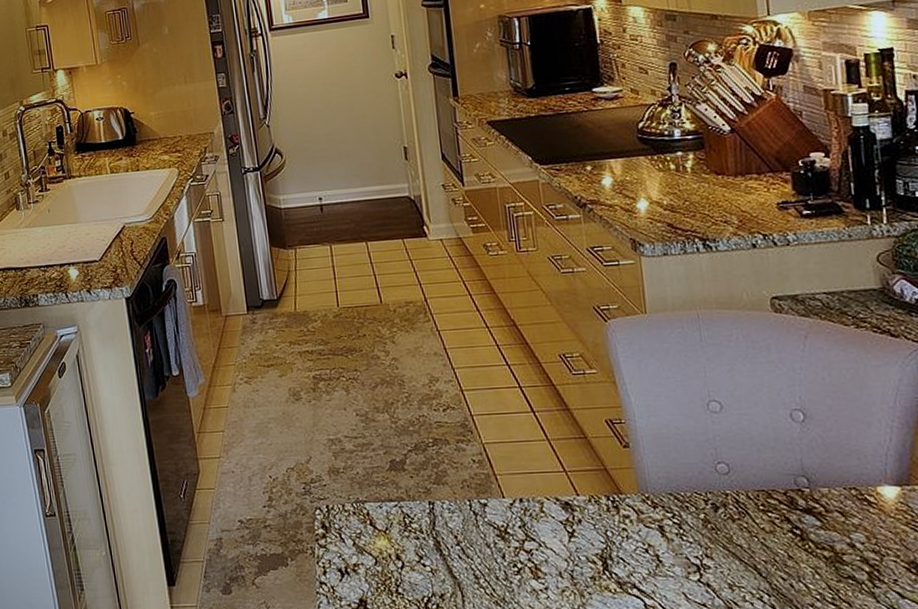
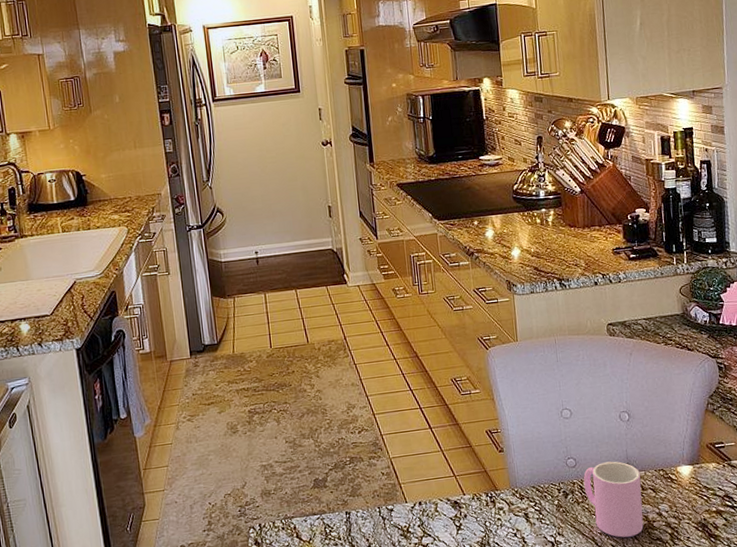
cup: none [740,471,828,570] -> present [583,461,644,538]

